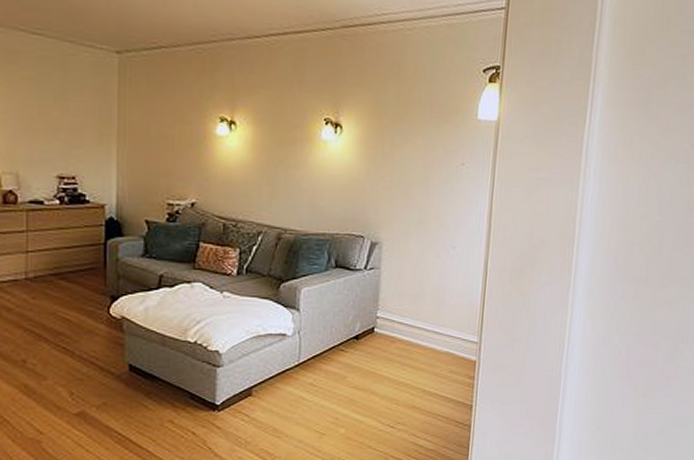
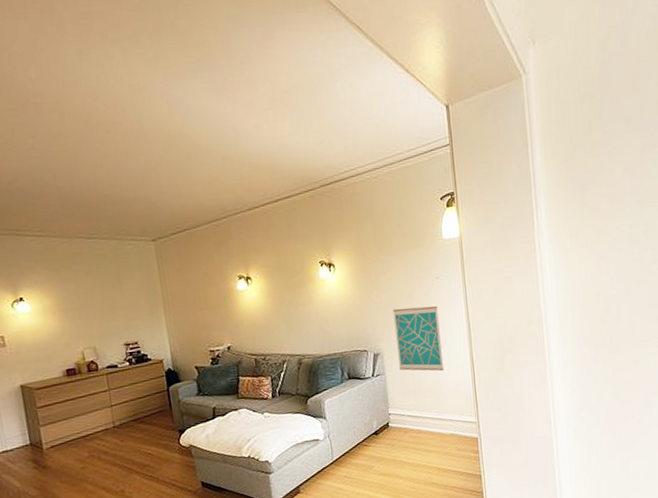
wall art: none [399,192,457,277] -> present [392,305,444,372]

